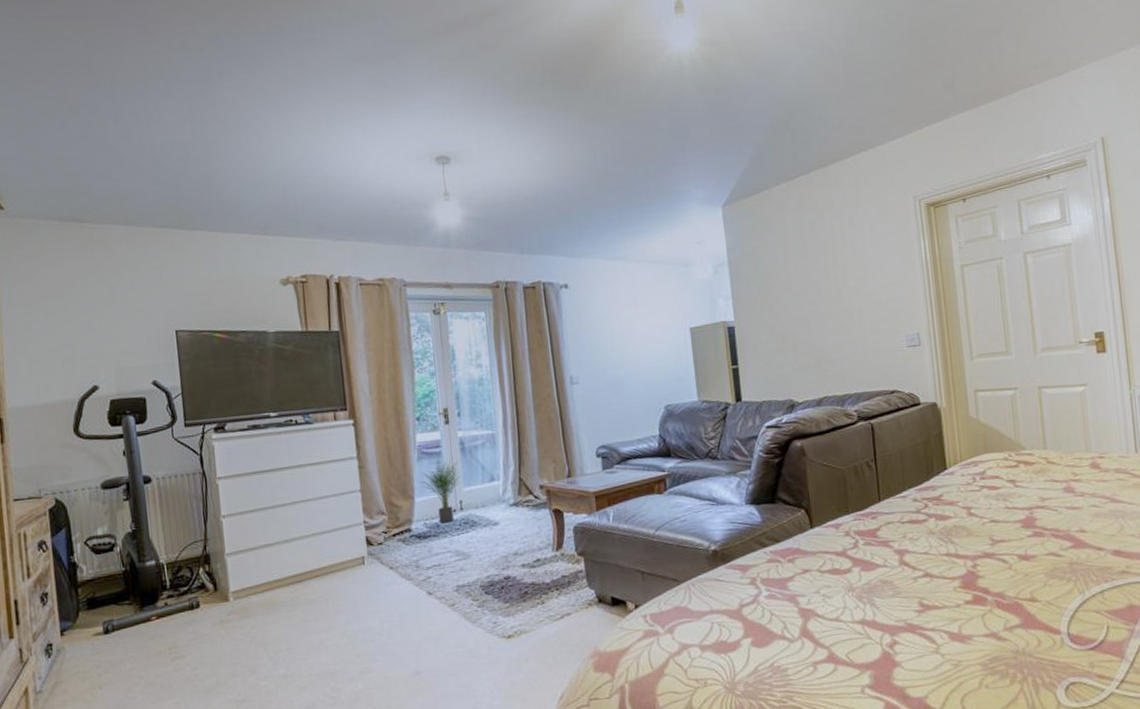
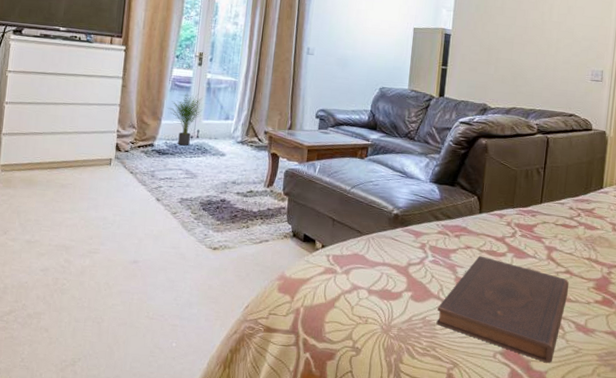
book: none [785,577,933,687] -> present [436,256,569,363]

